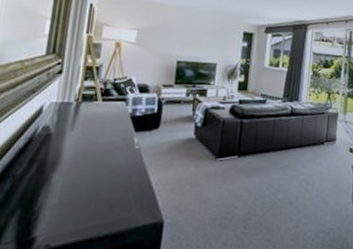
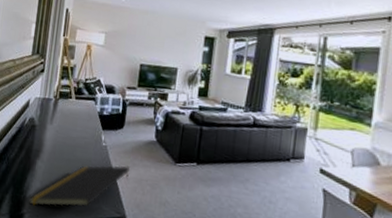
notepad: none [42,167,168,226] -> present [28,165,130,207]

